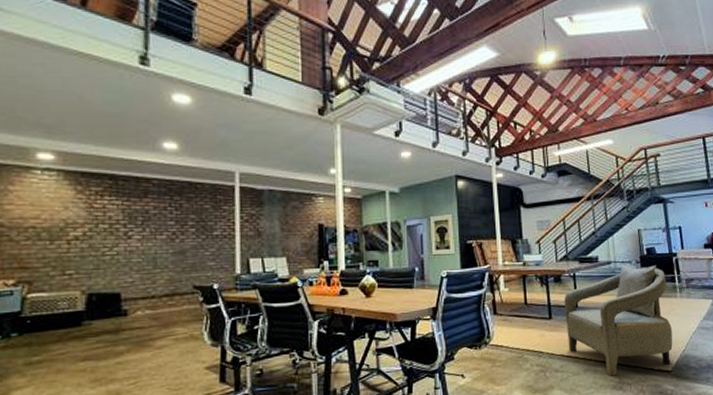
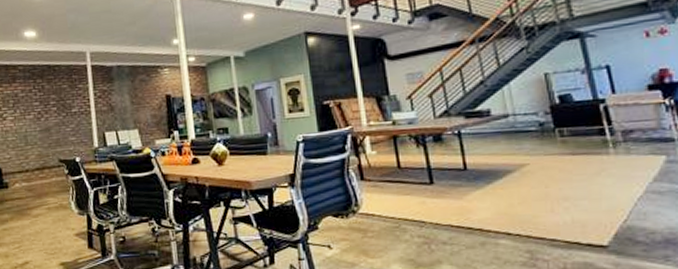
armchair: present [564,264,673,375] -> none [447,116,608,249]

